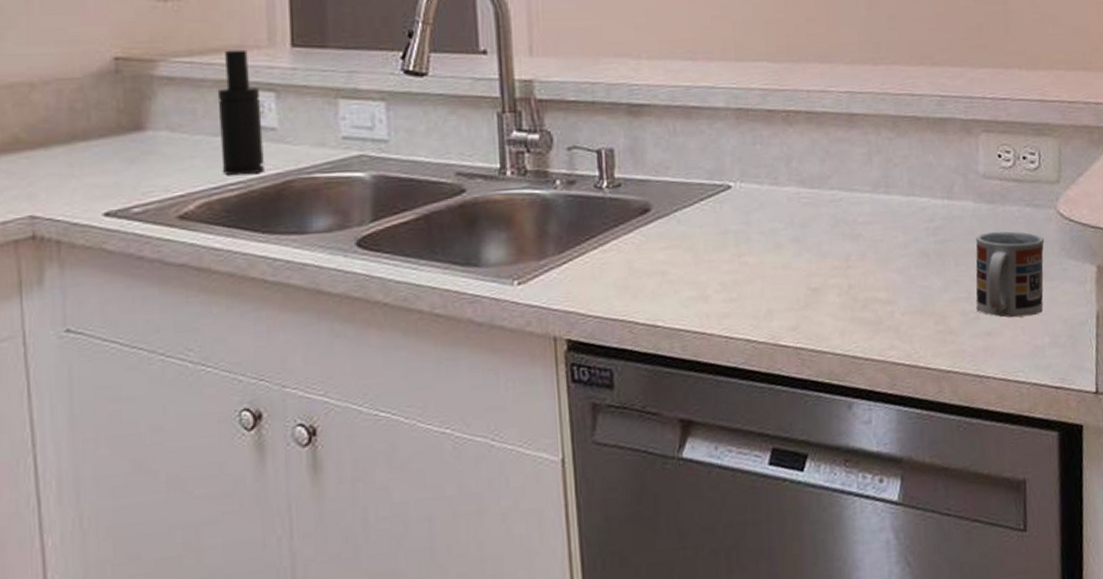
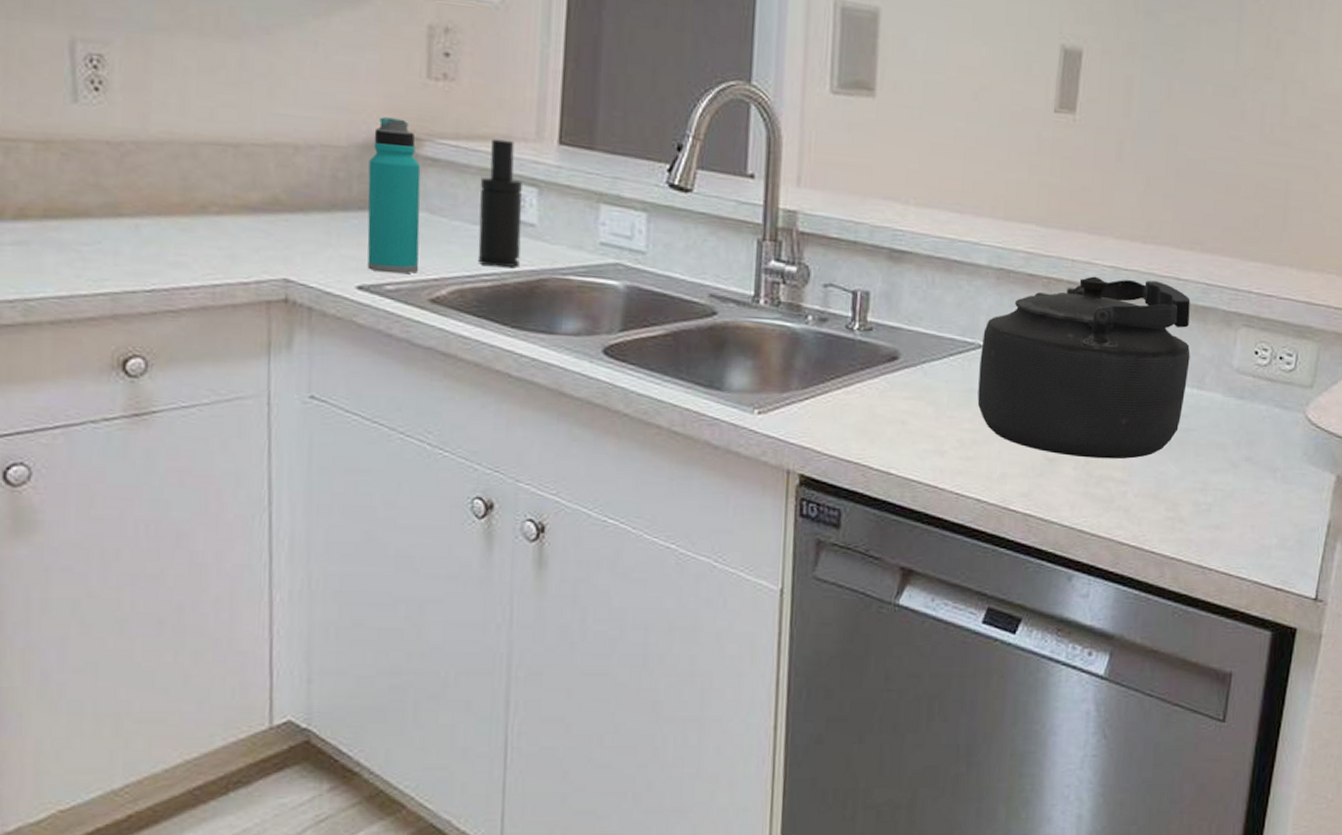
water bottle: none [105,43,165,197] -> present [367,117,421,274]
kettle: none [730,100,937,284] -> present [977,276,1191,459]
cup: present [976,231,1044,318] -> none [1209,427,1288,516]

